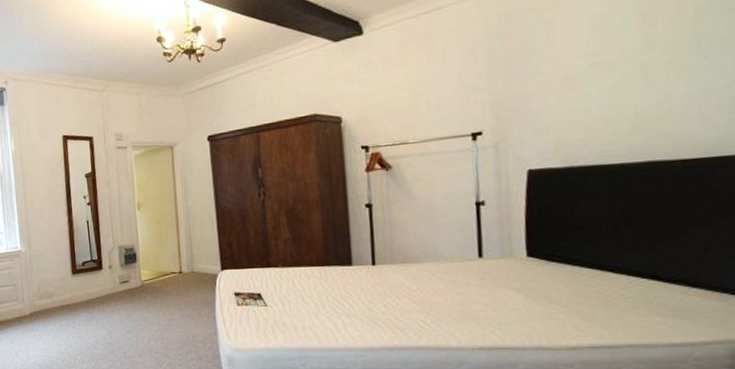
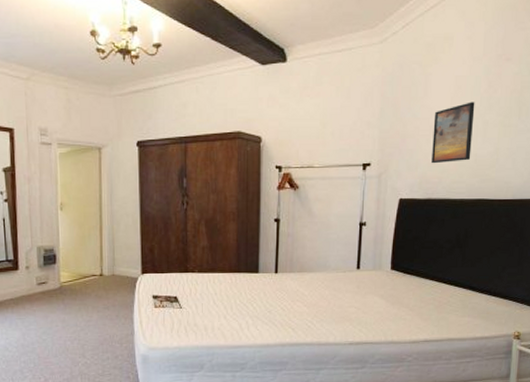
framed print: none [564,42,628,124] -> present [432,102,475,164]

